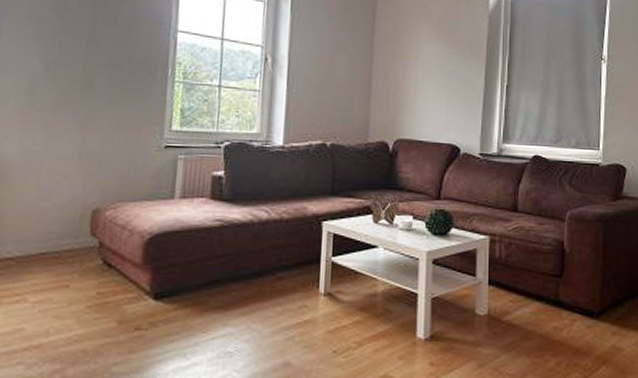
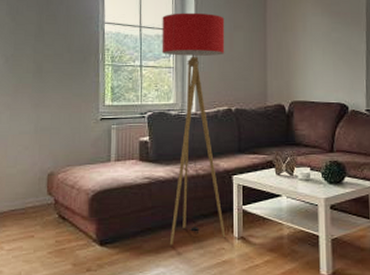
floor lamp: none [241,26,325,300] -> present [162,12,226,245]

